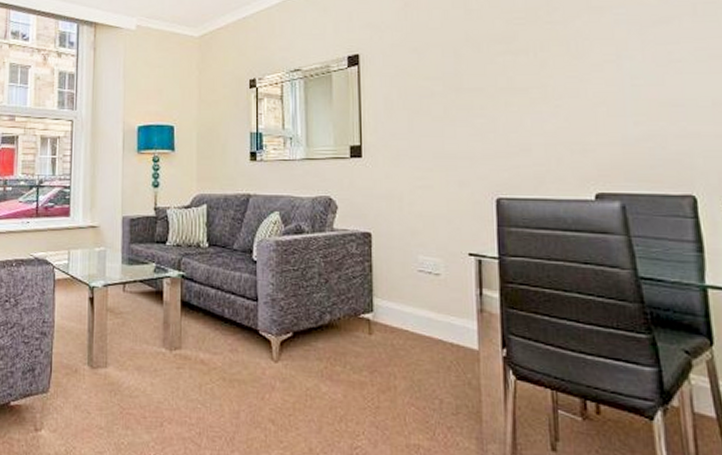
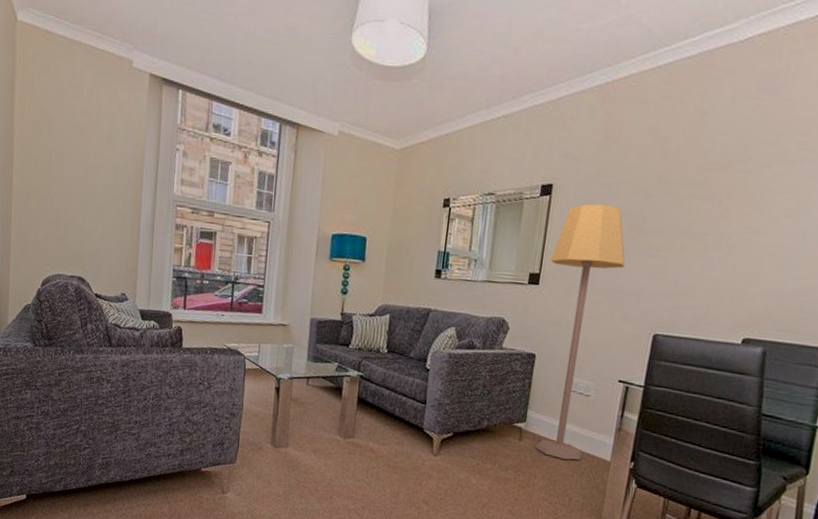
lamp: none [369,68,450,353] -> present [535,203,626,460]

